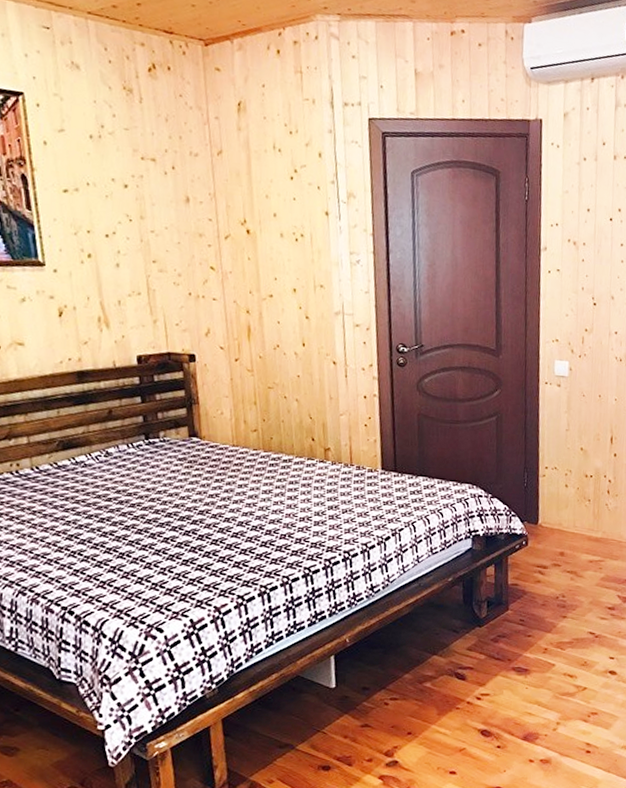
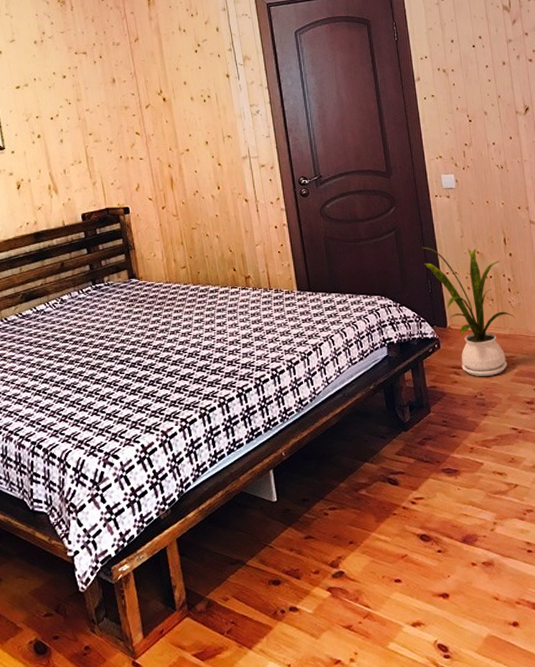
house plant: none [523,436,610,578] -> present [422,247,515,376]

